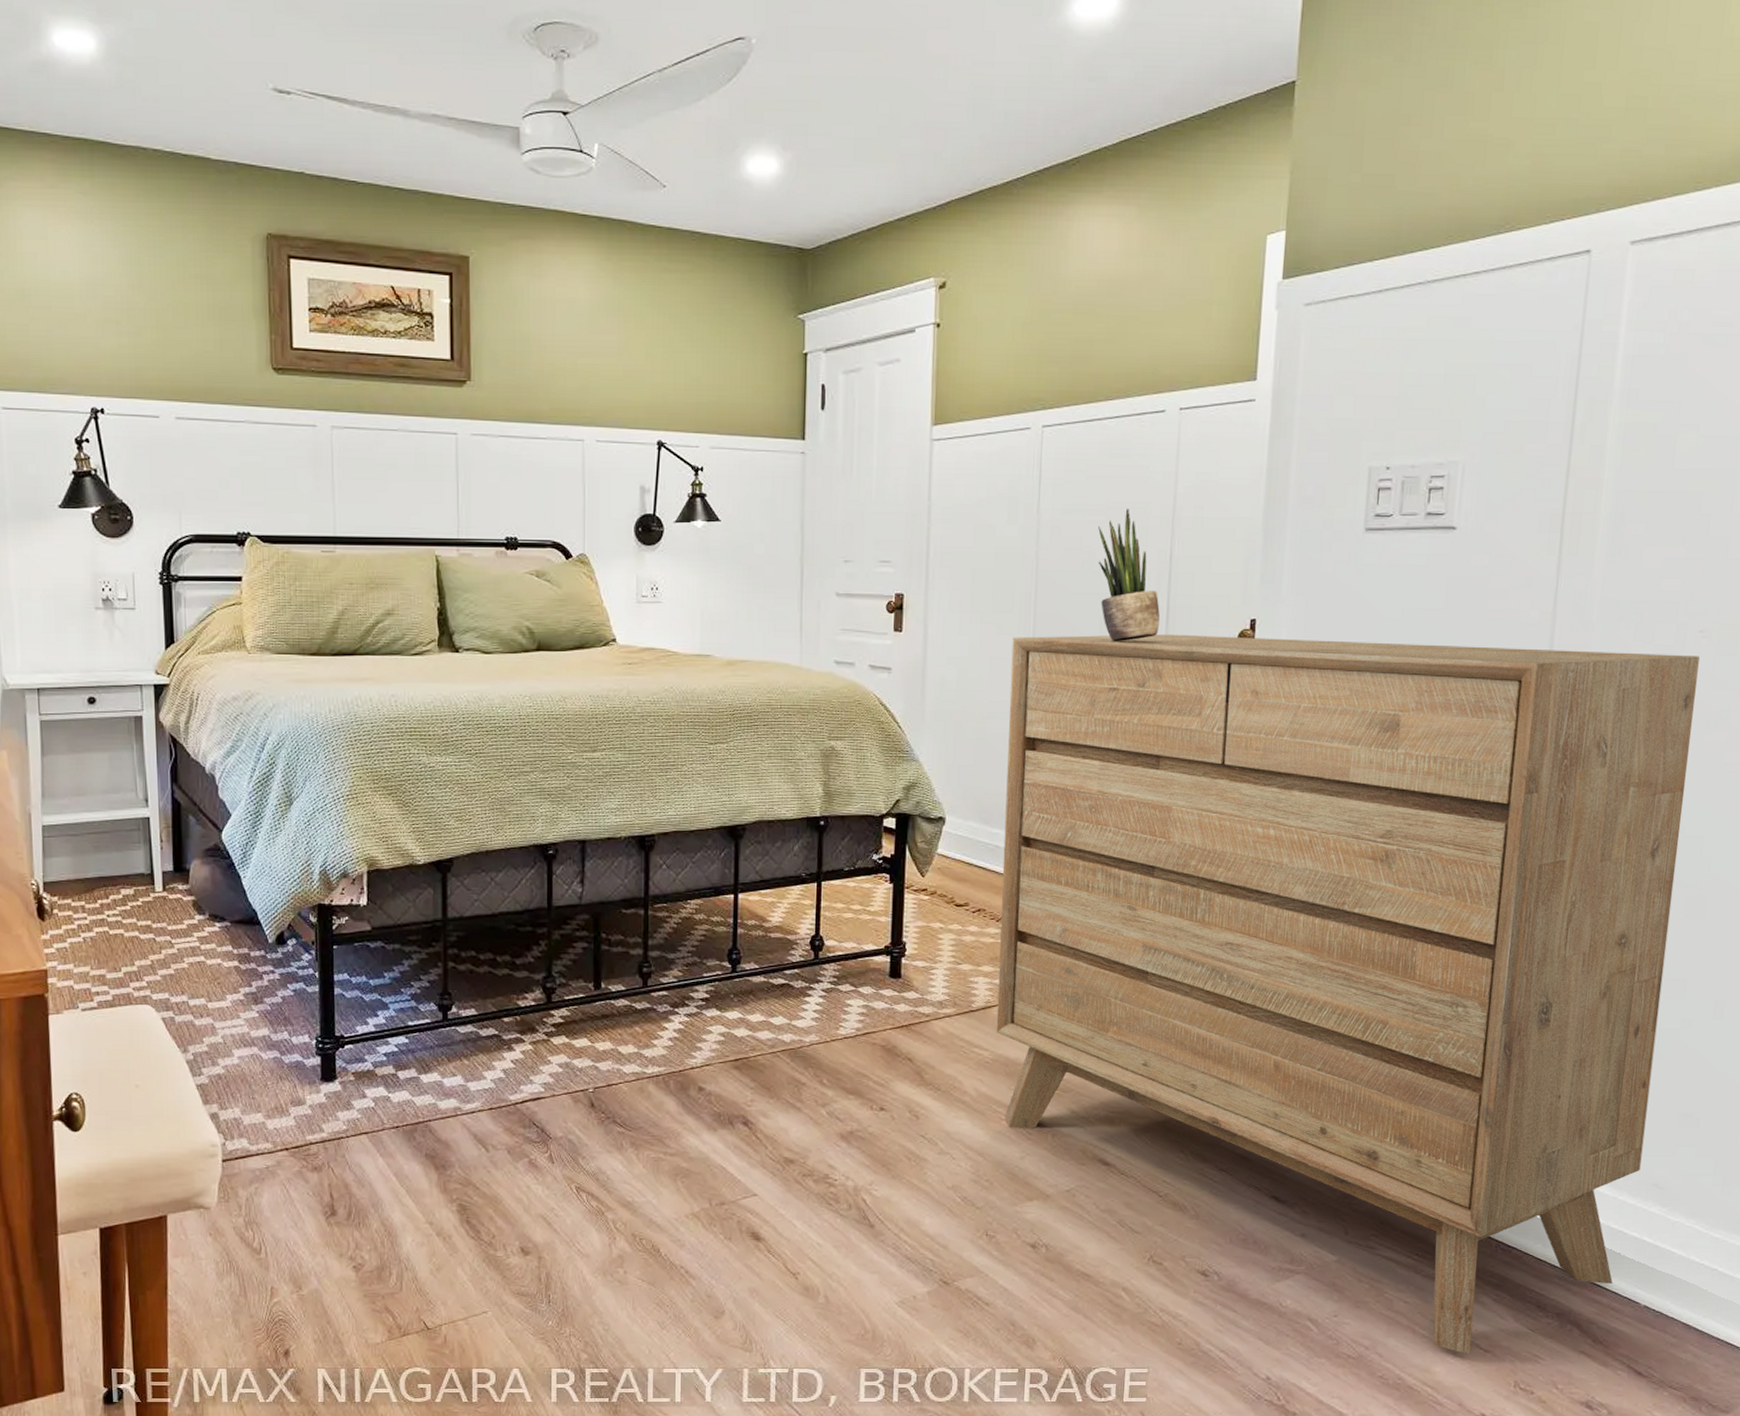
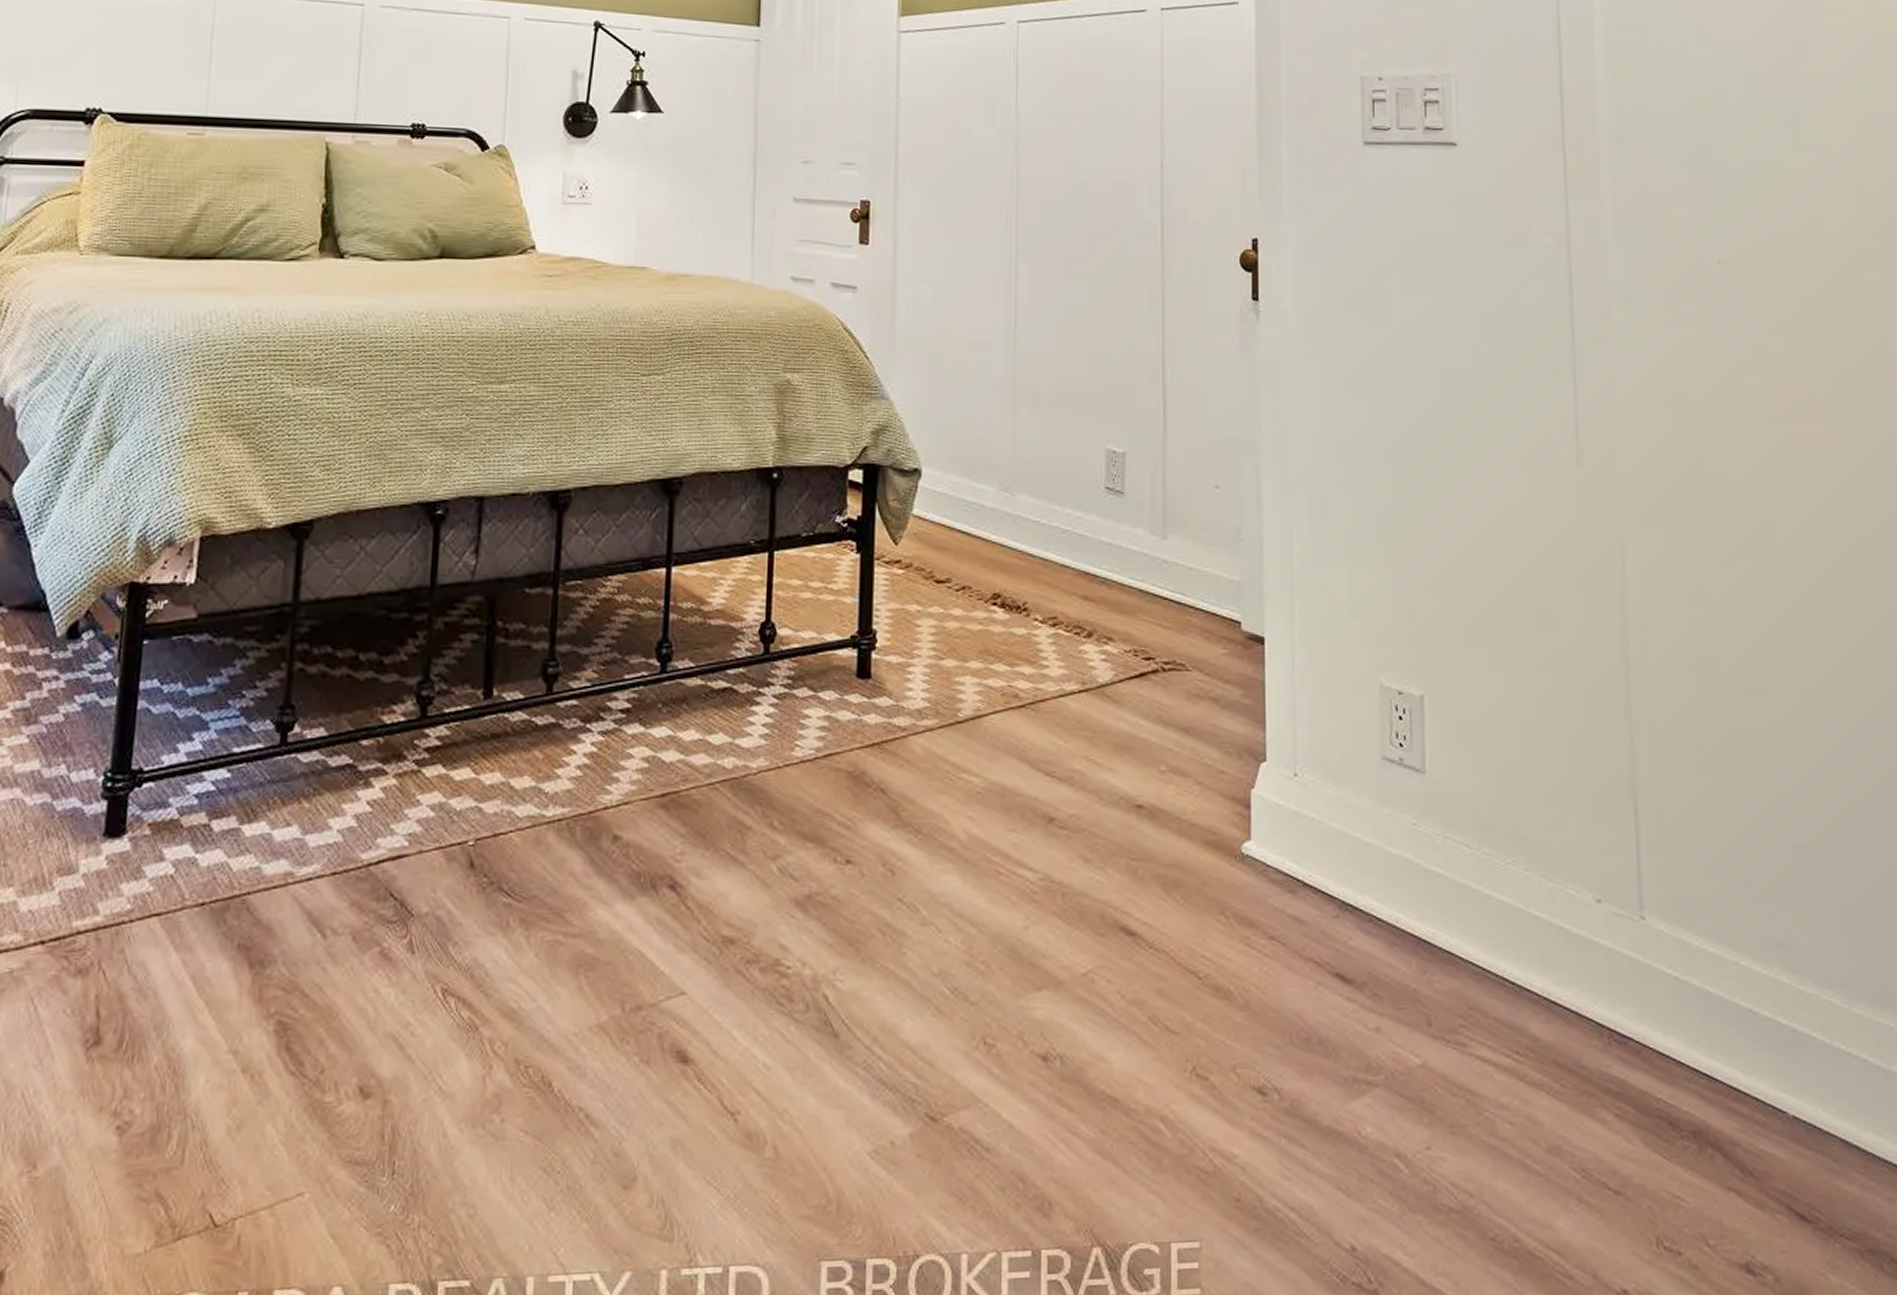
dresser: present [996,633,1700,1355] -> none [988,253,1759,1199]
potted plant: present [1098,508,1160,641] -> none [1082,113,1154,261]

